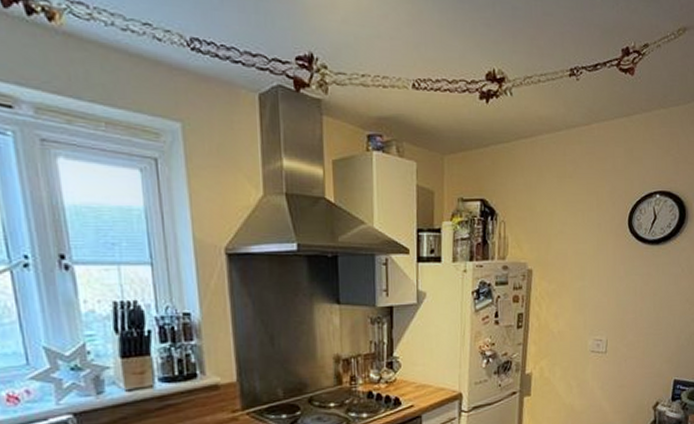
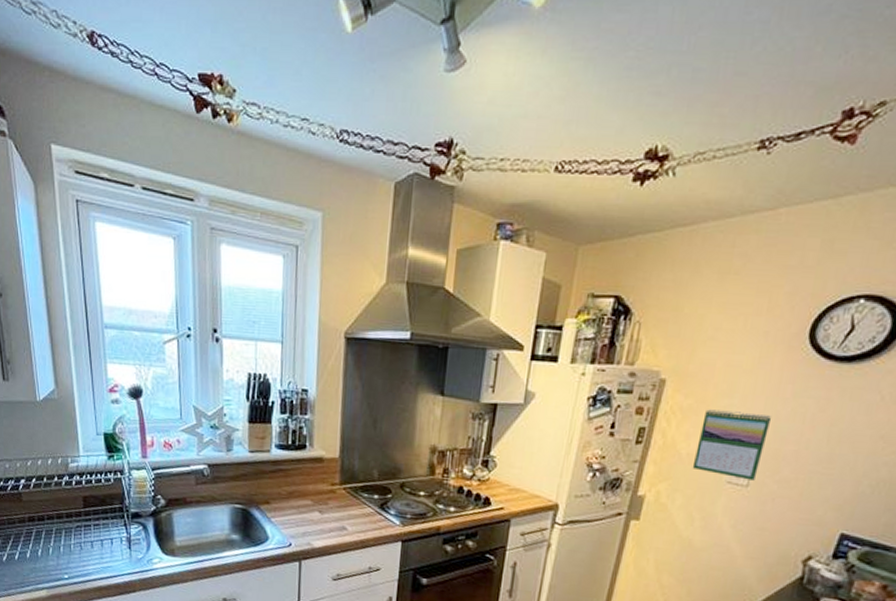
calendar: none [563,291,614,347] -> present [692,409,772,481]

